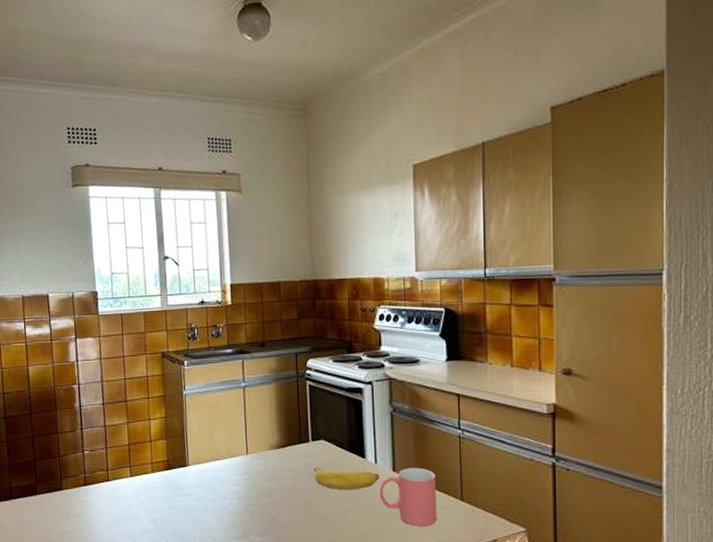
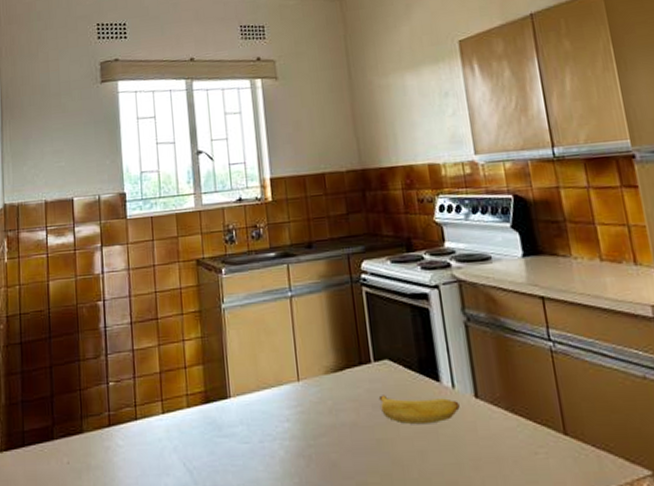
mug: present [379,467,437,526] -> none [461,392,538,471]

